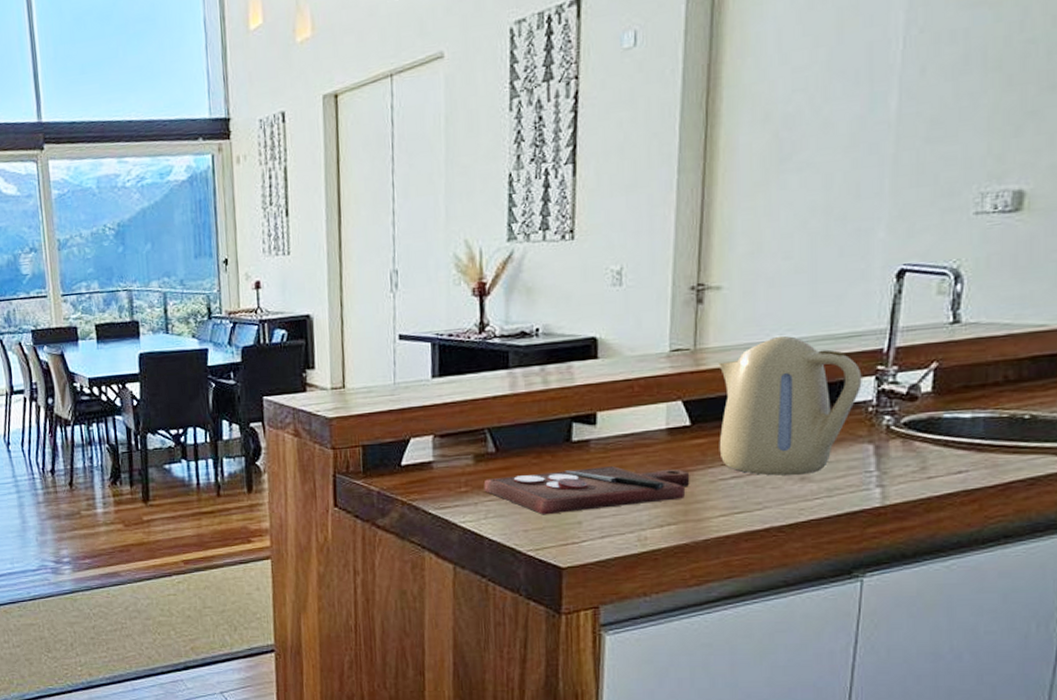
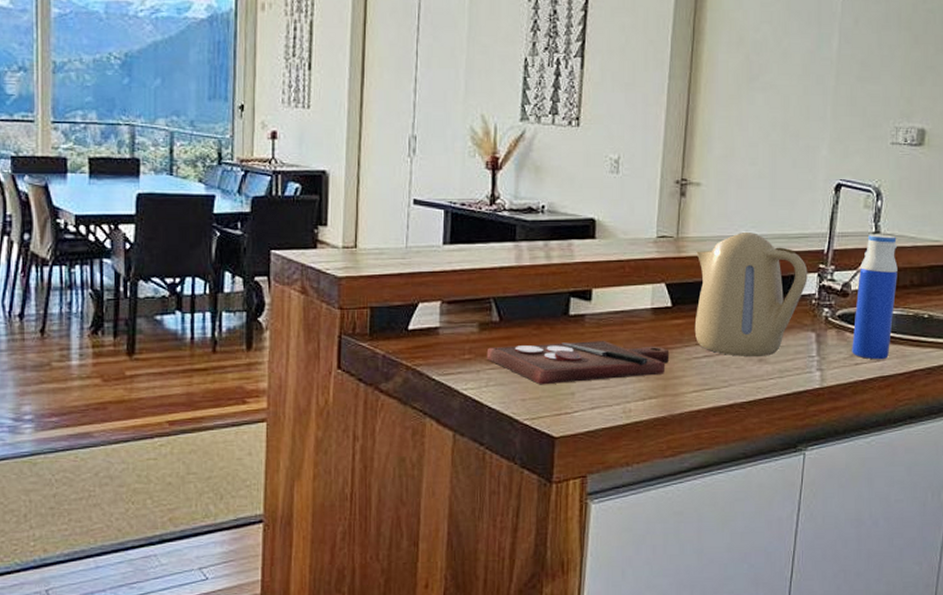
water bottle: none [923,324,986,472] -> present [852,234,898,360]

